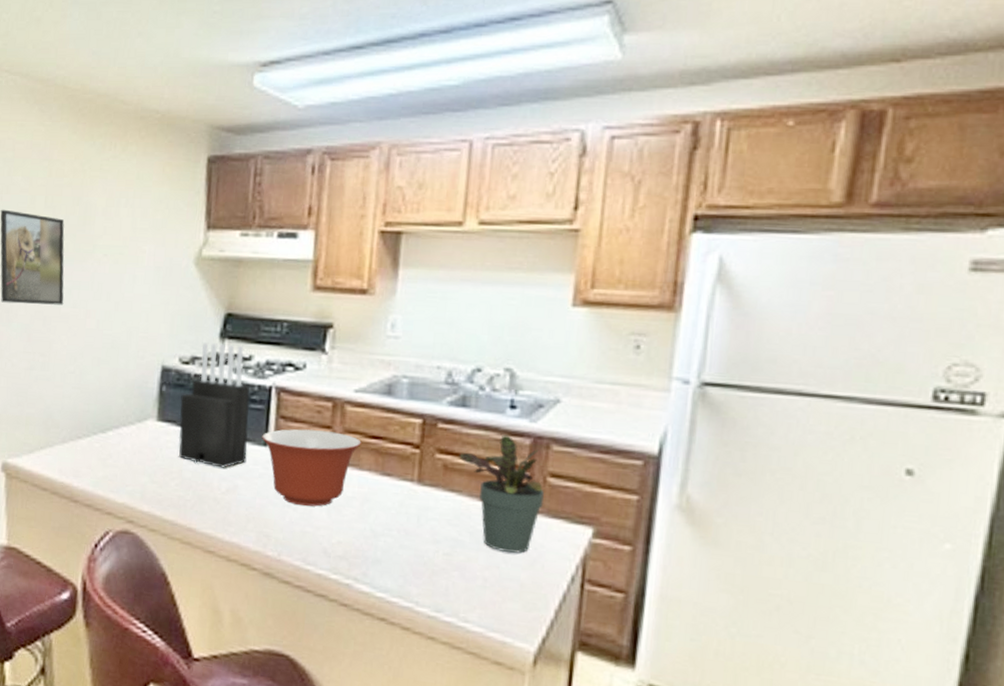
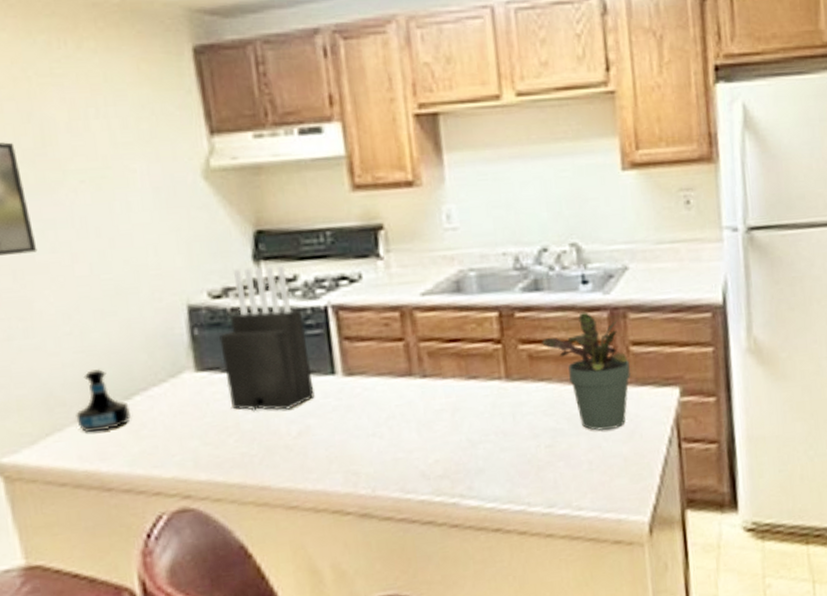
tequila bottle: none [64,404,104,454] -> present [76,369,131,433]
mixing bowl: present [262,429,361,507] -> none [327,343,440,432]

